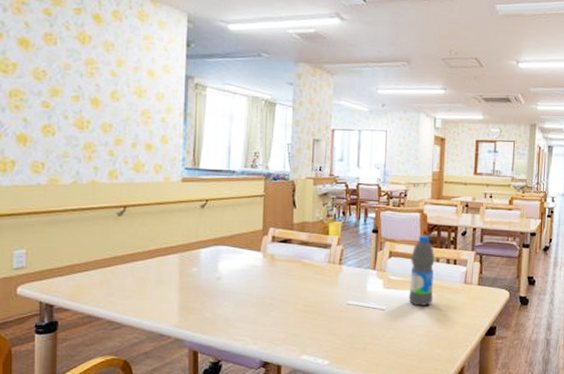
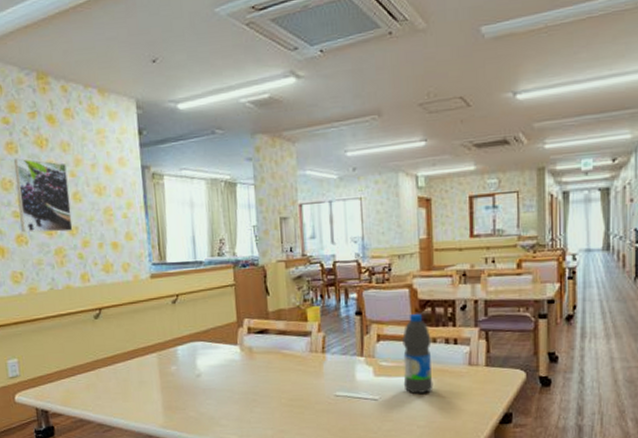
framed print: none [50,50,107,128] -> present [14,158,73,233]

